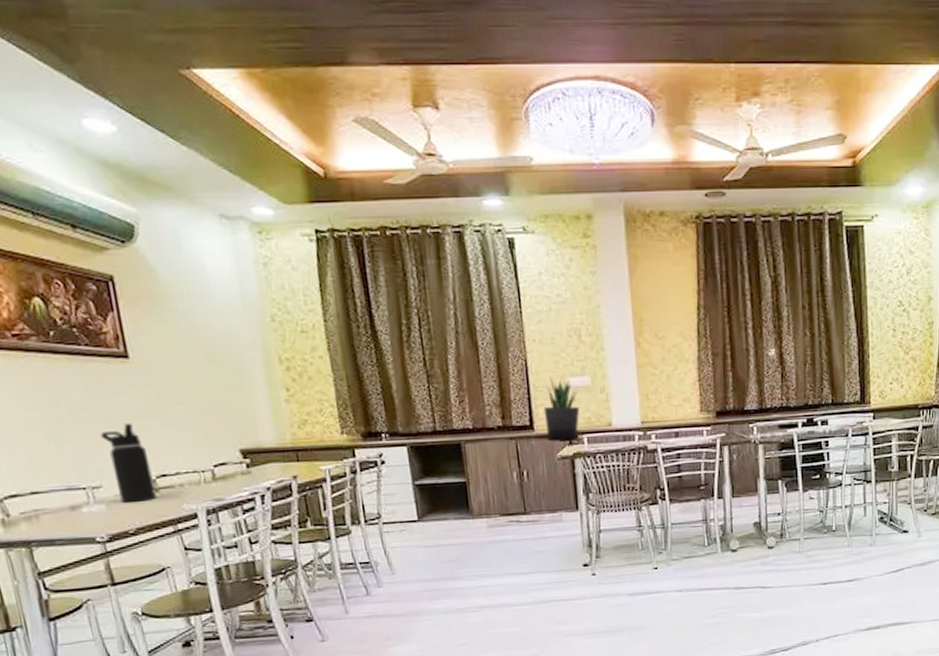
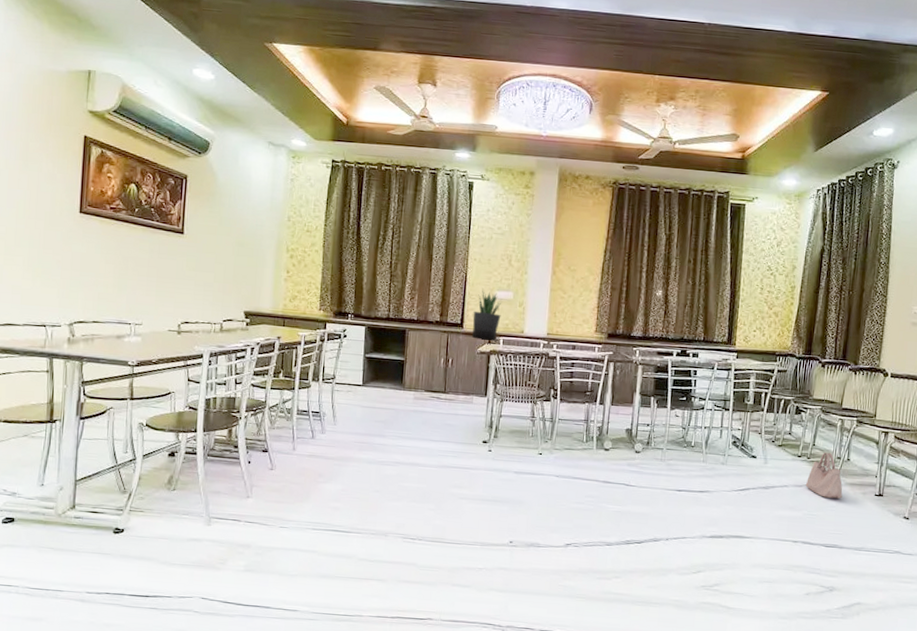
water bottle: present [101,423,157,504] -> none [151,280,180,340]

